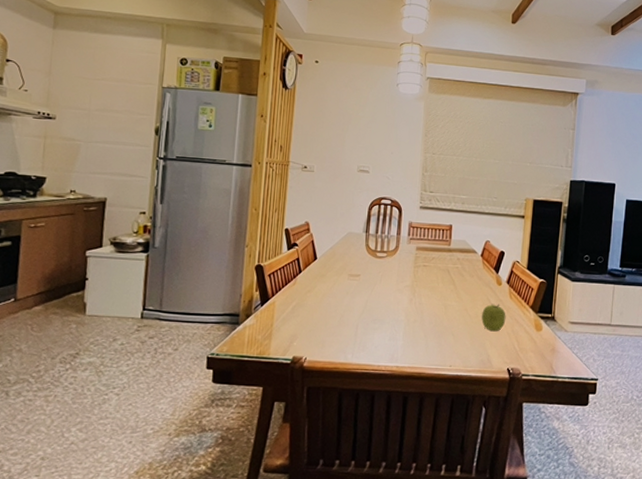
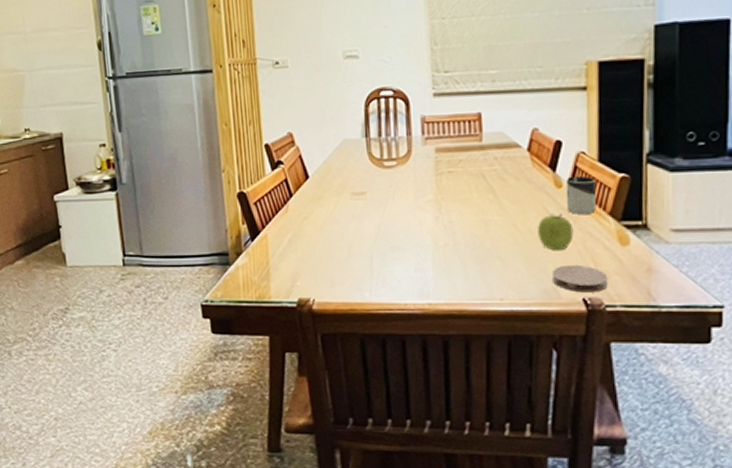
coaster: none [488,342,526,365] -> present [552,264,608,293]
cup: none [503,278,525,307] -> present [566,175,597,215]

